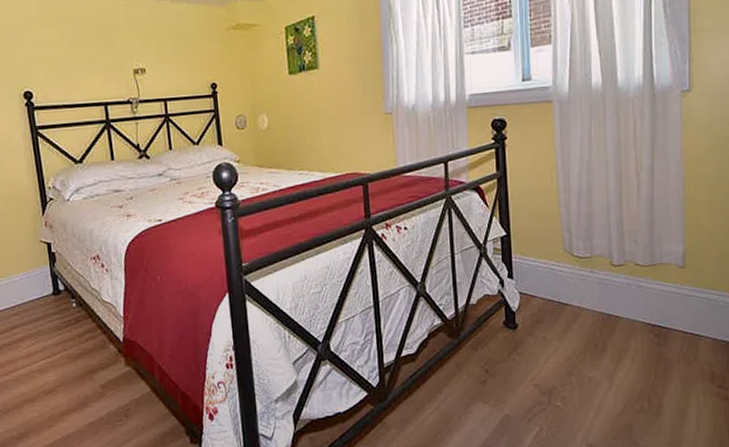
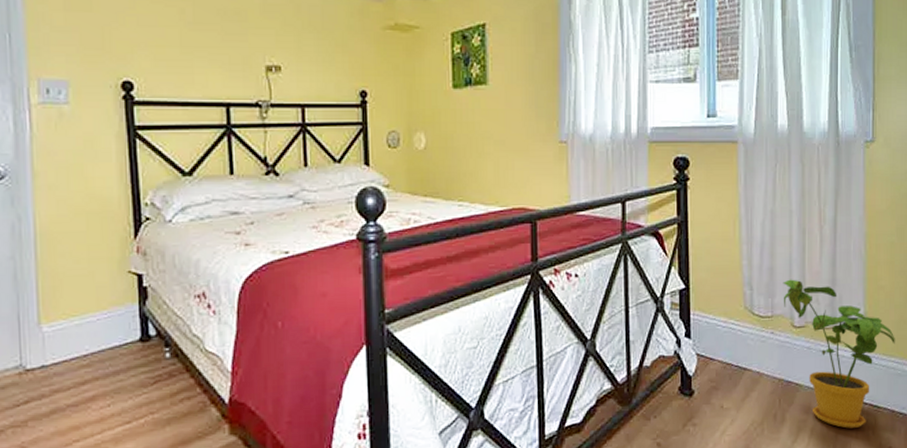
house plant: none [601,222,716,356] -> present [783,279,895,429]

